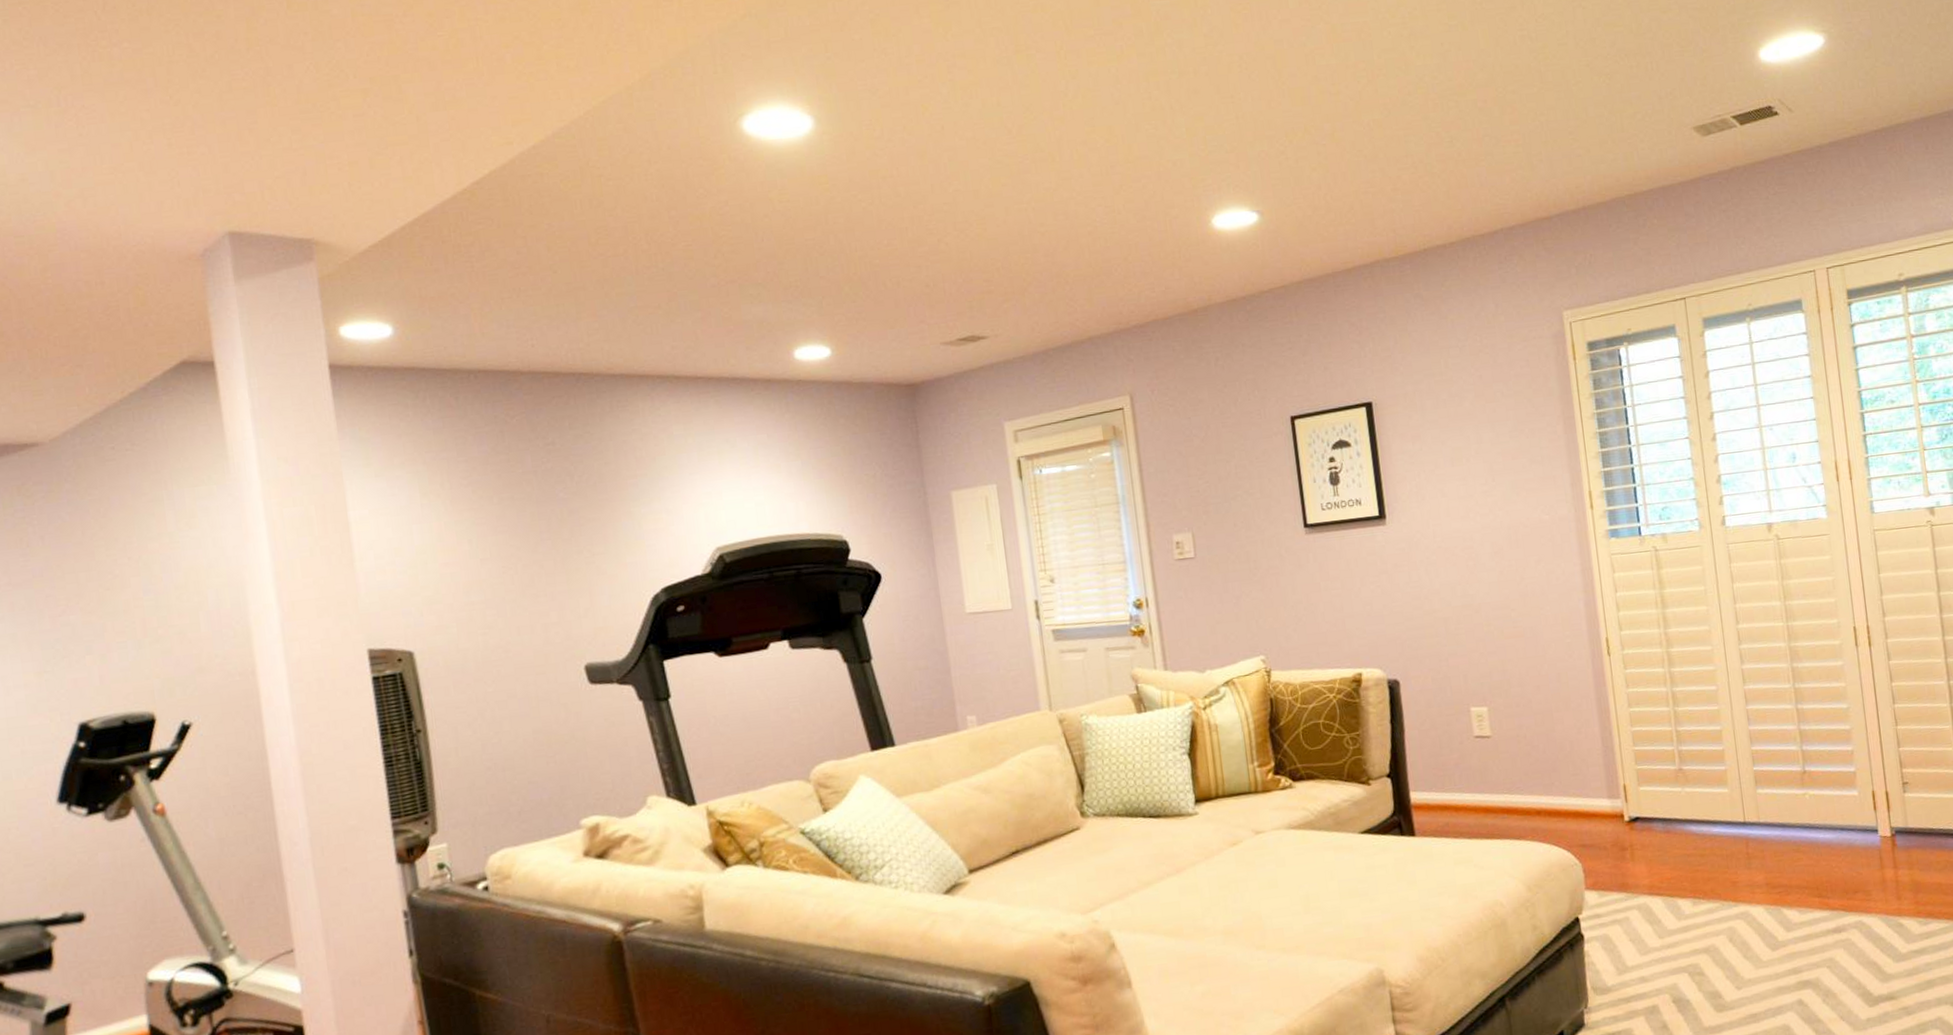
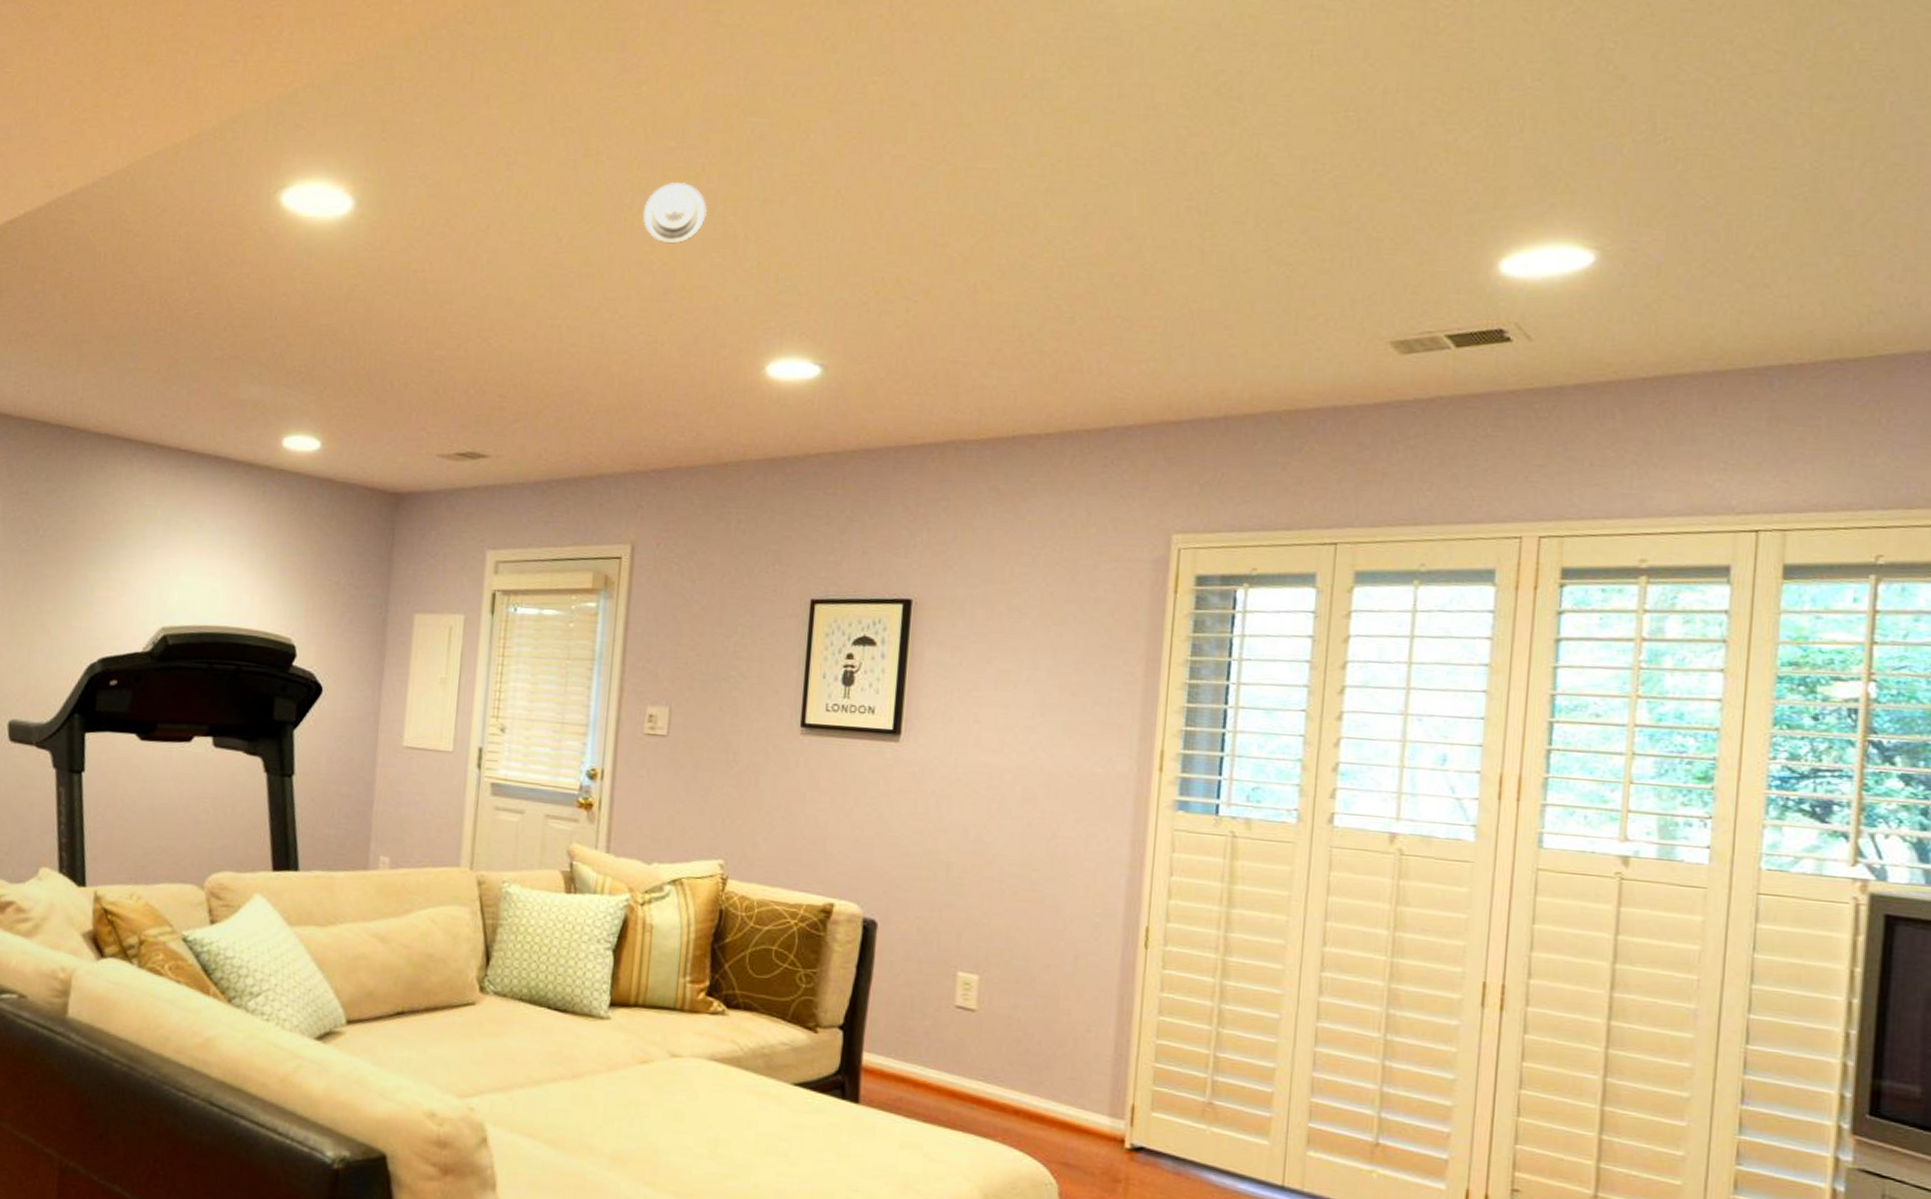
smoke detector: none [1078,66,1134,123] -> present [642,183,707,244]

